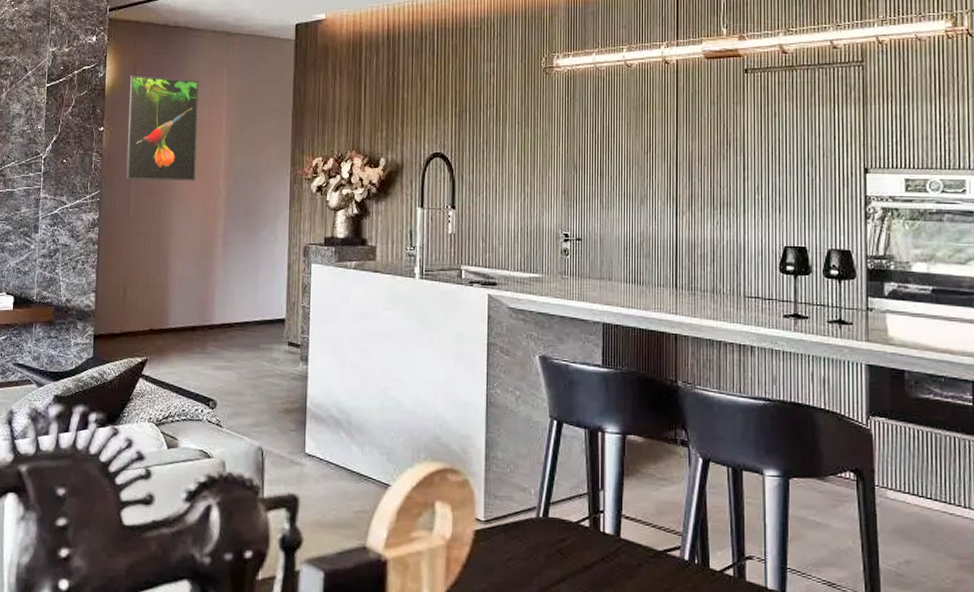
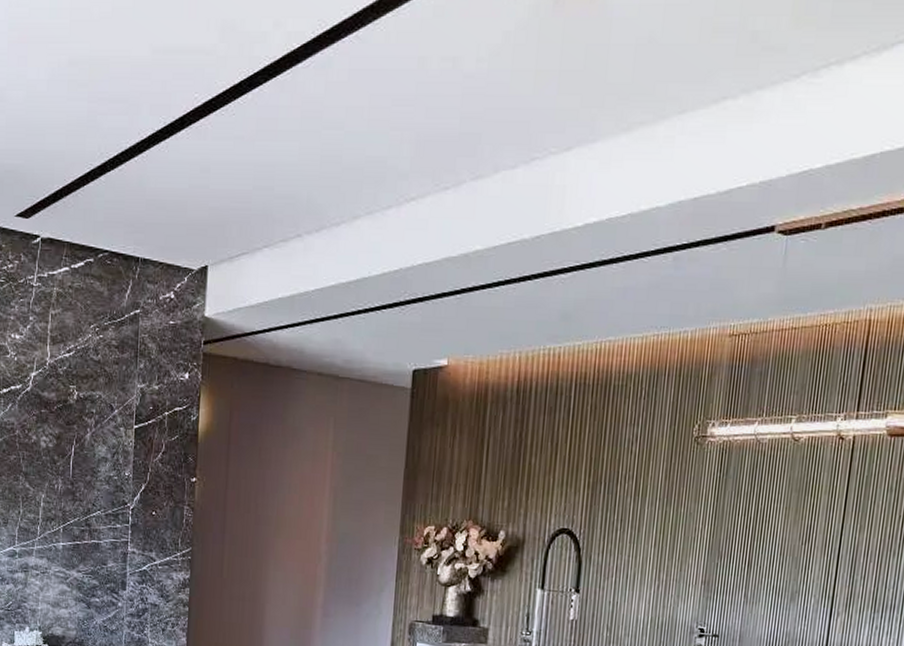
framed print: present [126,75,199,181] -> none [219,420,302,544]

